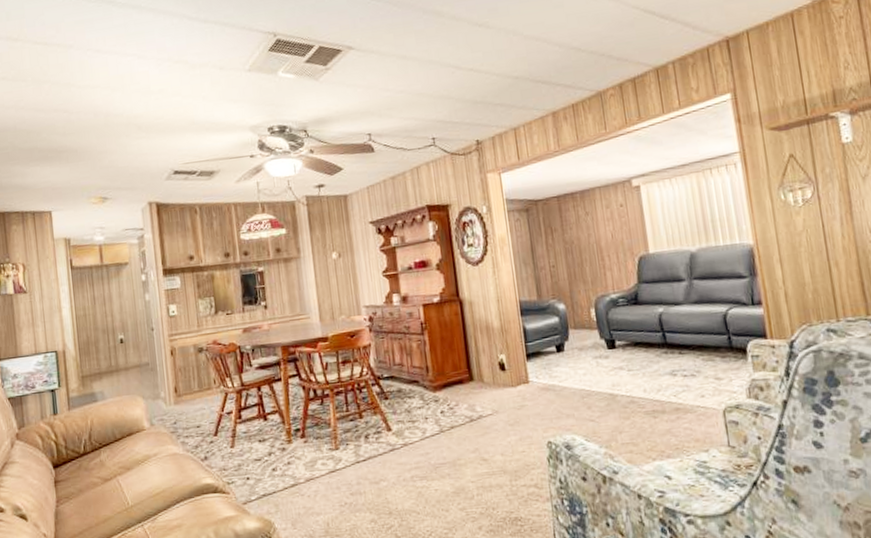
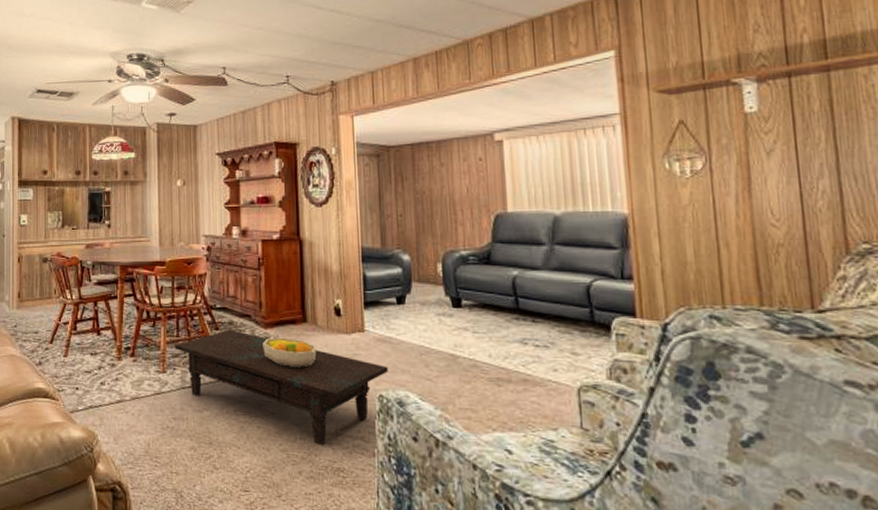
coffee table: none [345,397,554,499] -> present [174,329,388,446]
fruit bowl: none [433,398,486,427] -> present [263,337,317,368]

